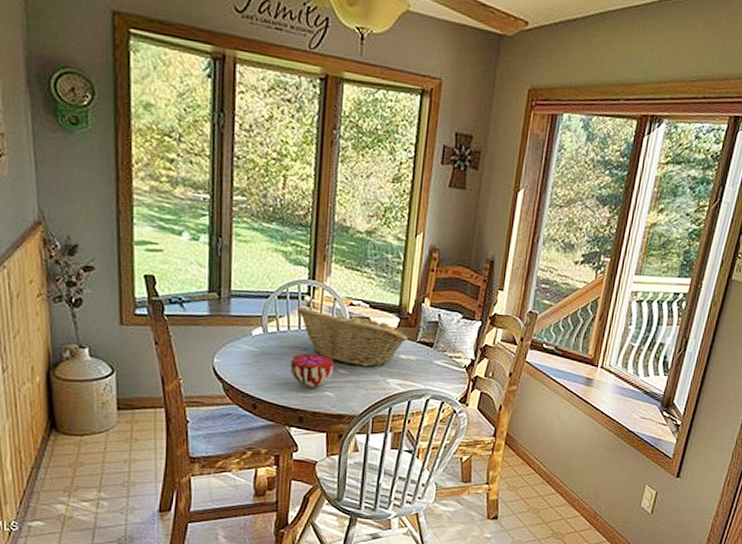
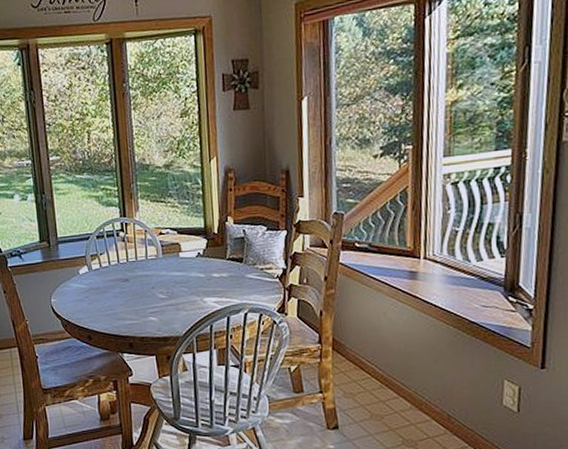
decorative bowl: present [290,353,334,388] -> none [115,283,154,315]
fruit basket: present [296,306,409,368] -> none [113,239,218,290]

